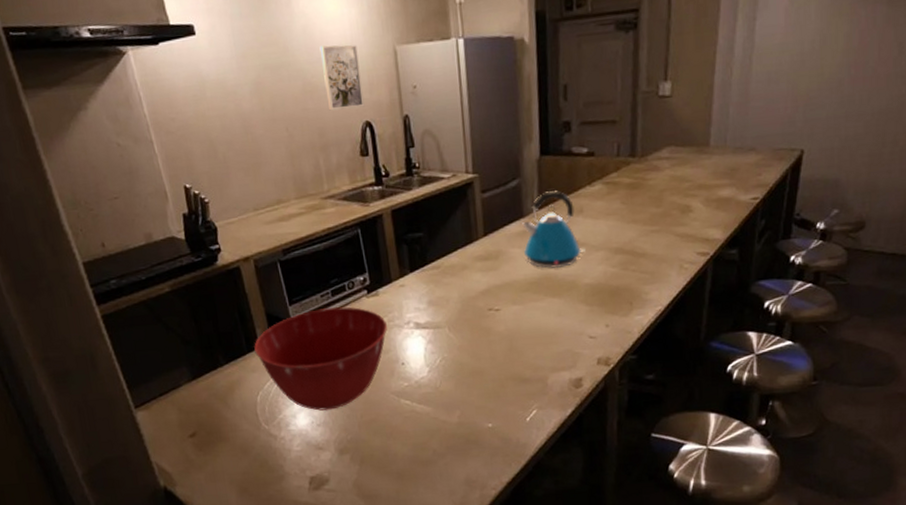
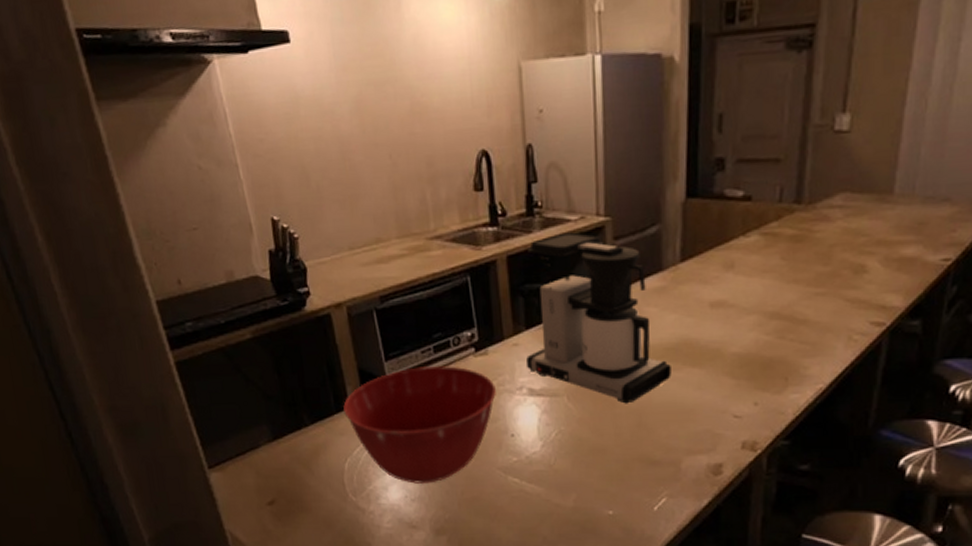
wall art: present [319,45,365,111] -> none [431,58,482,136]
coffee maker: none [409,188,536,332] -> present [525,232,671,404]
kettle: present [522,191,585,269] -> none [660,240,735,334]

